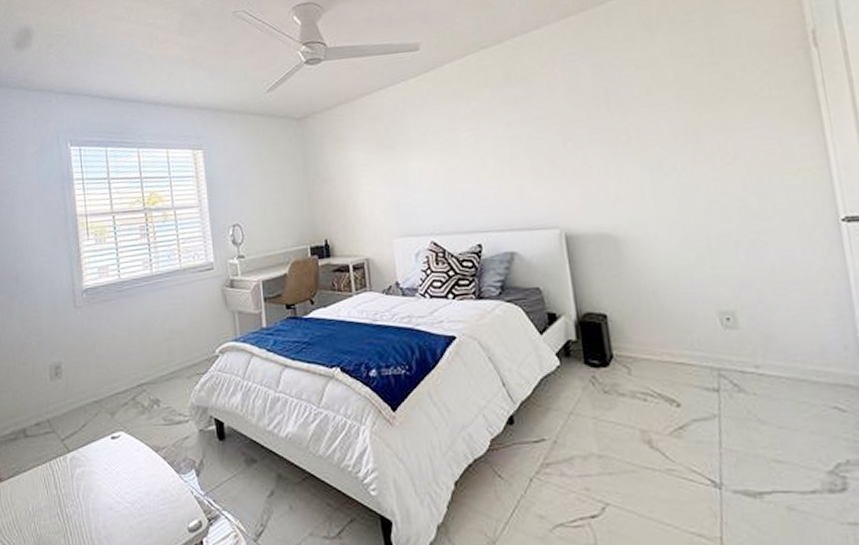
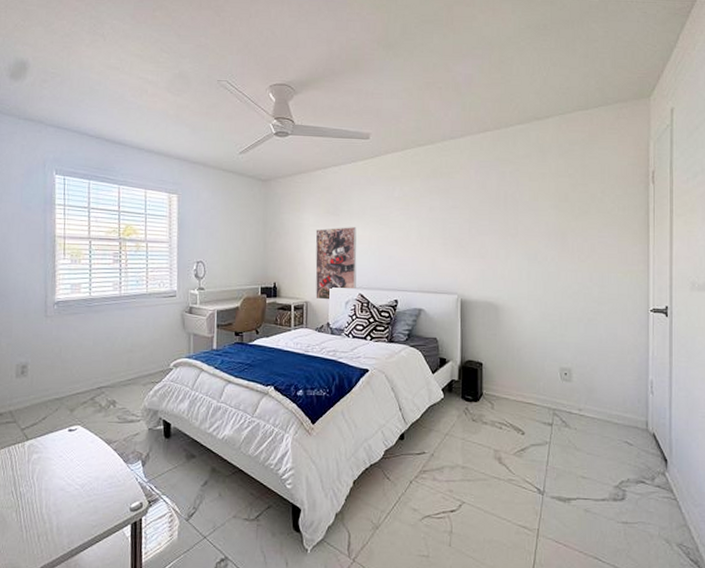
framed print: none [367,160,426,255] -> present [315,227,357,300]

